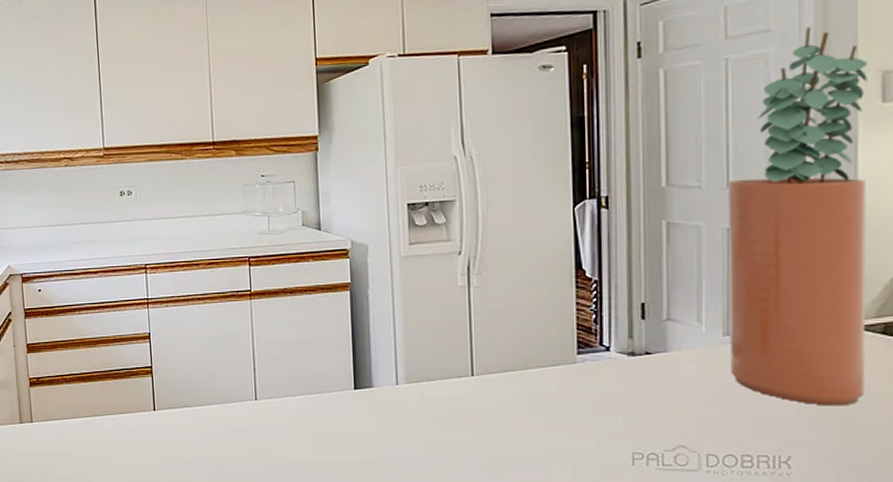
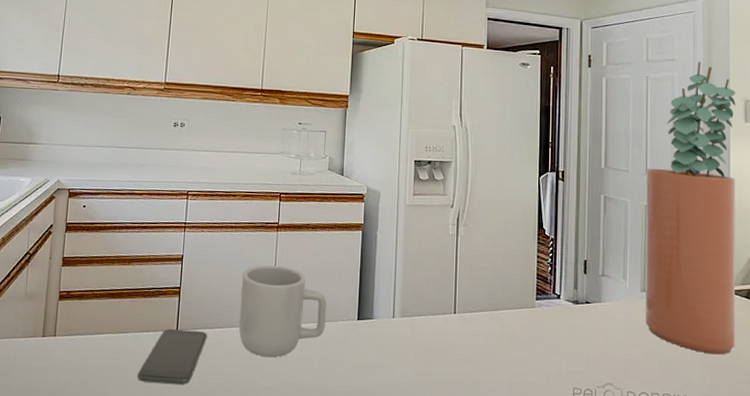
smartphone: none [120,409,187,464] -> present [137,329,207,385]
mug: none [217,336,317,434] -> present [238,265,327,358]

